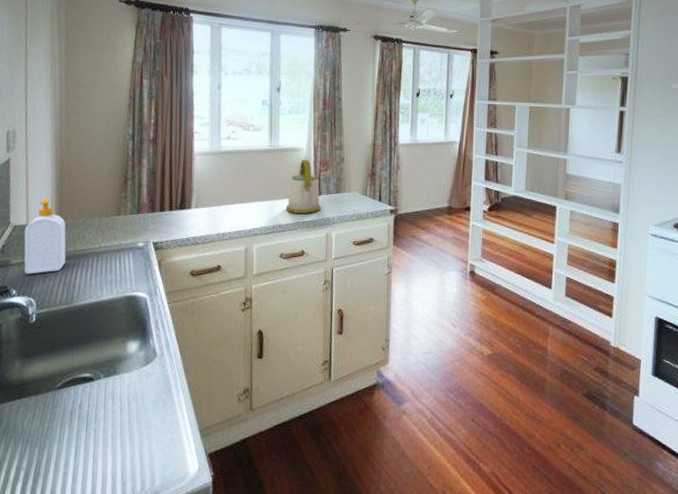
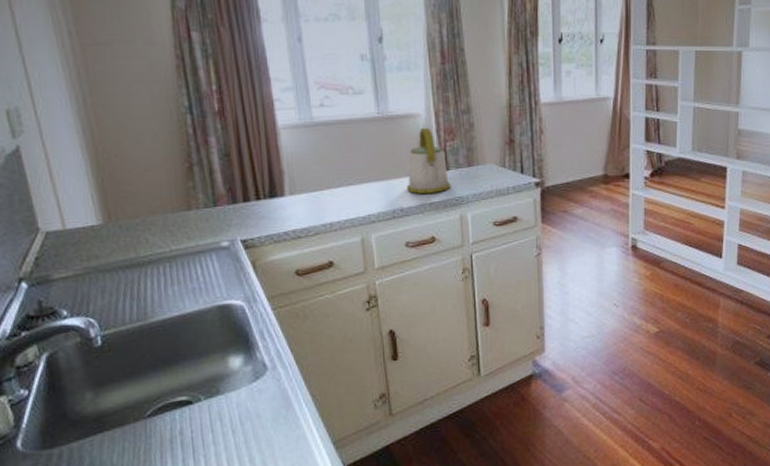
soap bottle: present [24,198,66,274] -> none [61,194,127,290]

